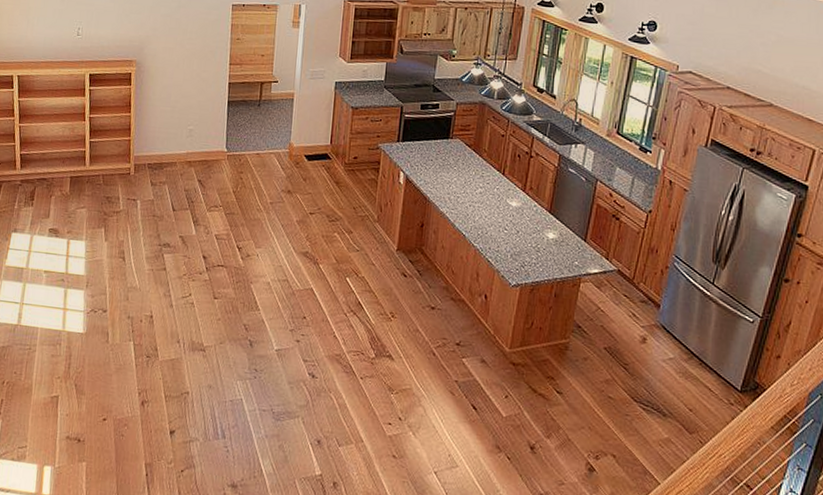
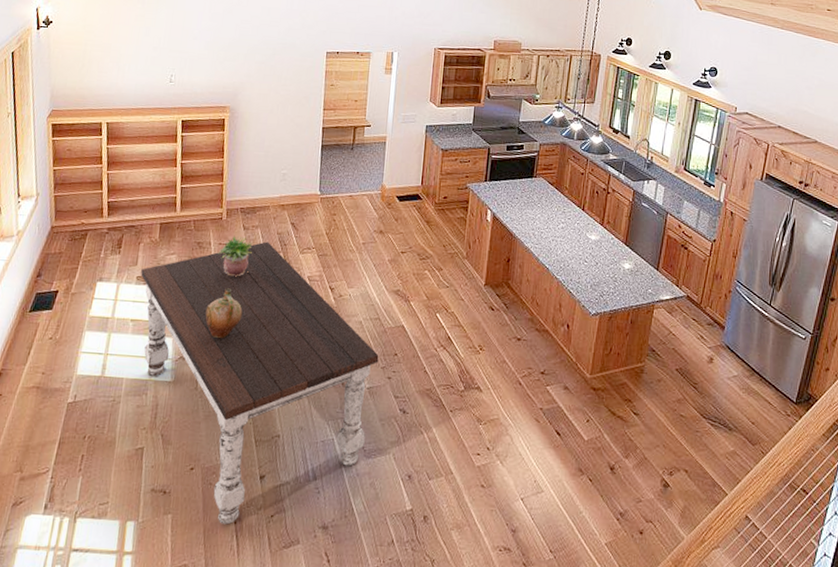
dining table: none [53,198,288,476] -> present [141,241,379,525]
ceramic jug: none [115,243,151,294] -> present [205,288,243,339]
potted plant: none [126,191,161,233] -> present [218,235,253,277]

